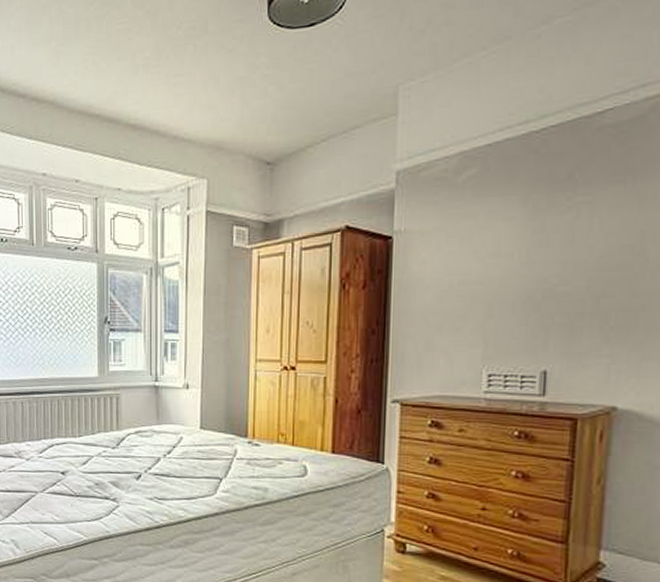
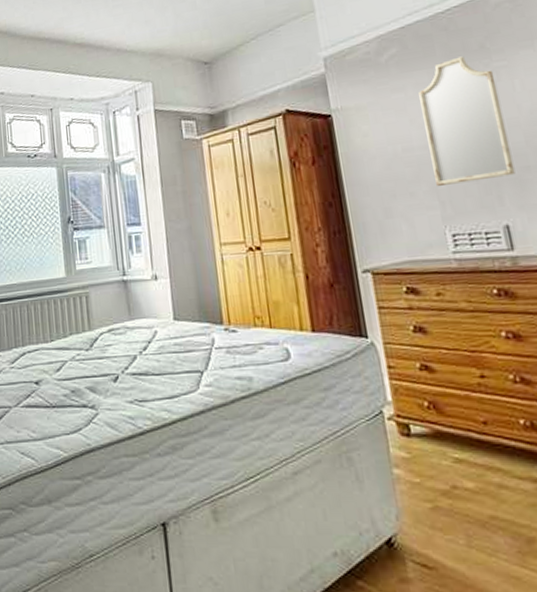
home mirror: none [485,185,575,325] -> present [418,56,516,187]

